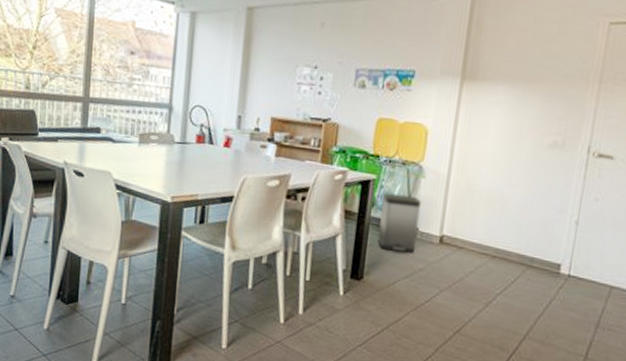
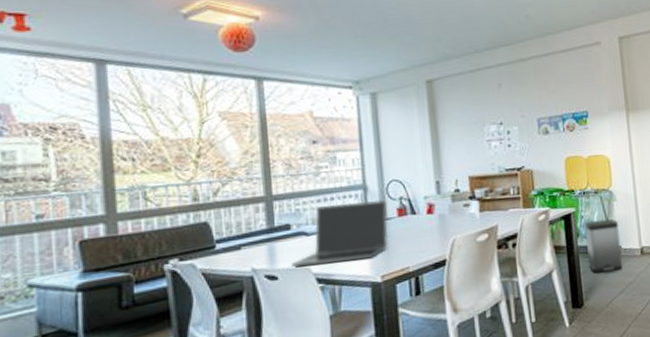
laptop: none [97,117,189,178] -> present [292,199,389,267]

